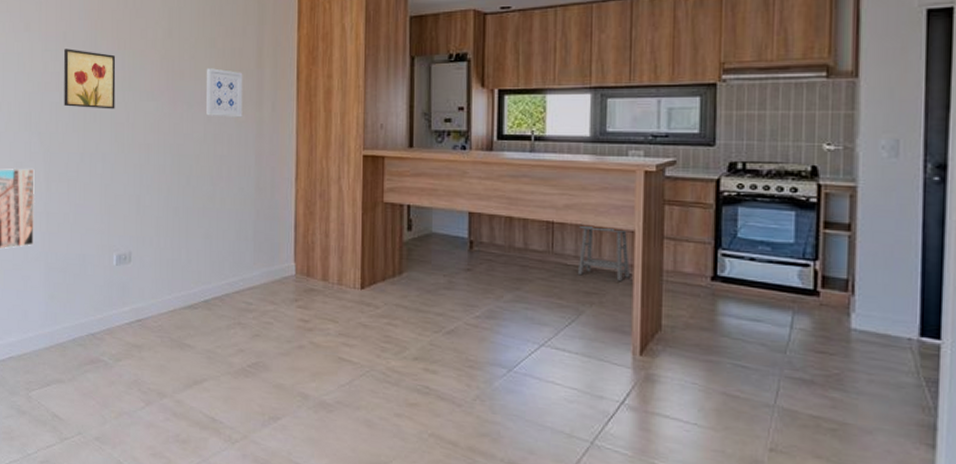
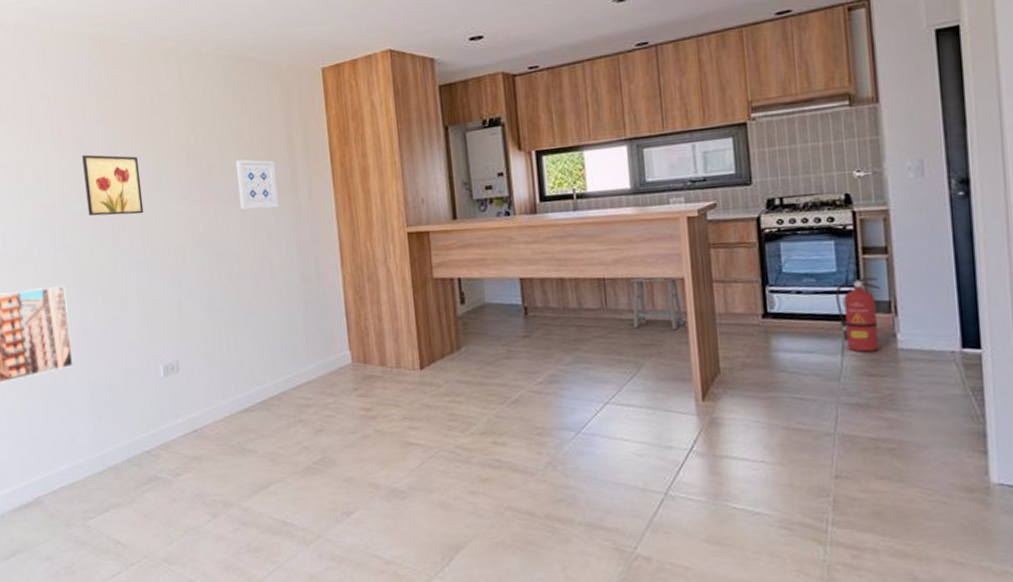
fire extinguisher: none [791,252,840,328] -> present [836,277,881,352]

